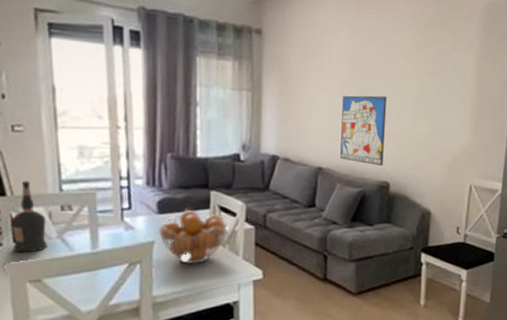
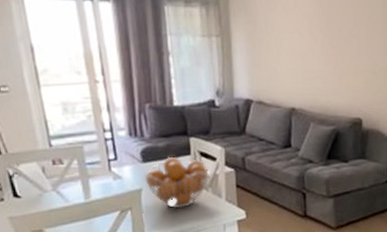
liquor bottle: present [11,180,47,253] -> none [9,138,45,206]
wall art: present [340,95,387,166] -> none [311,32,356,102]

